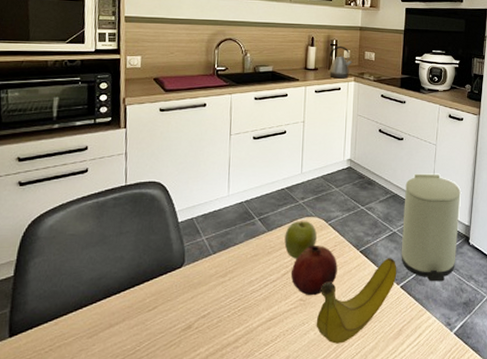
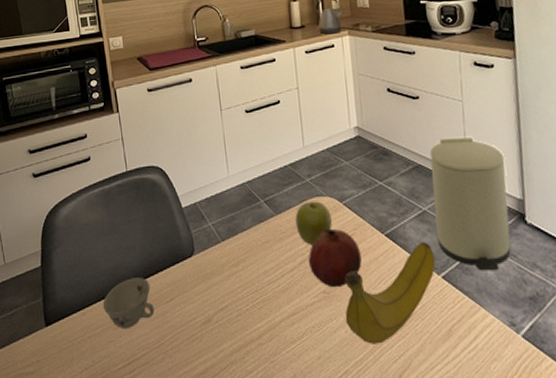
teacup: none [79,287,135,338] -> present [102,278,155,330]

